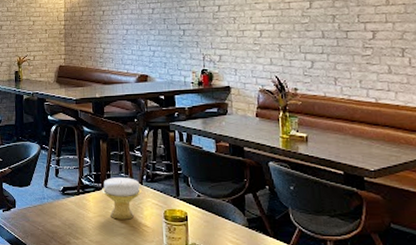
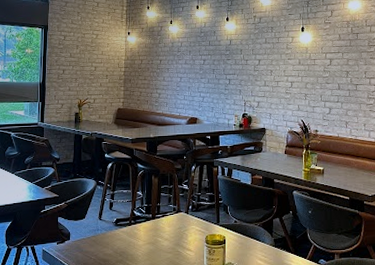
candle holder: present [102,177,142,220] -> none [152,208,187,246]

